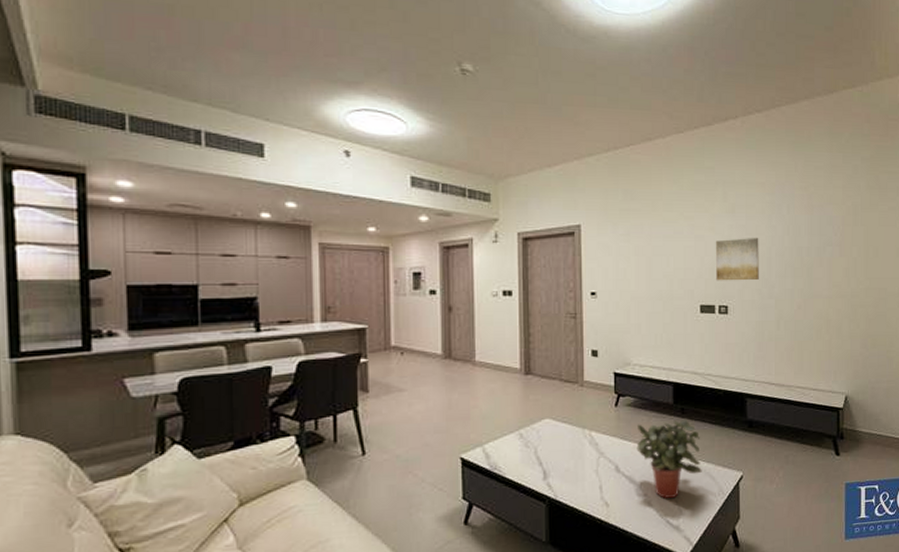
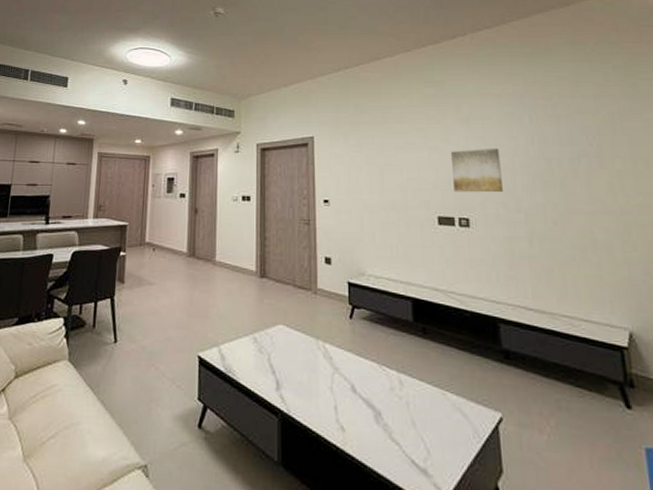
potted plant: present [636,418,702,498] -> none [374,340,451,433]

